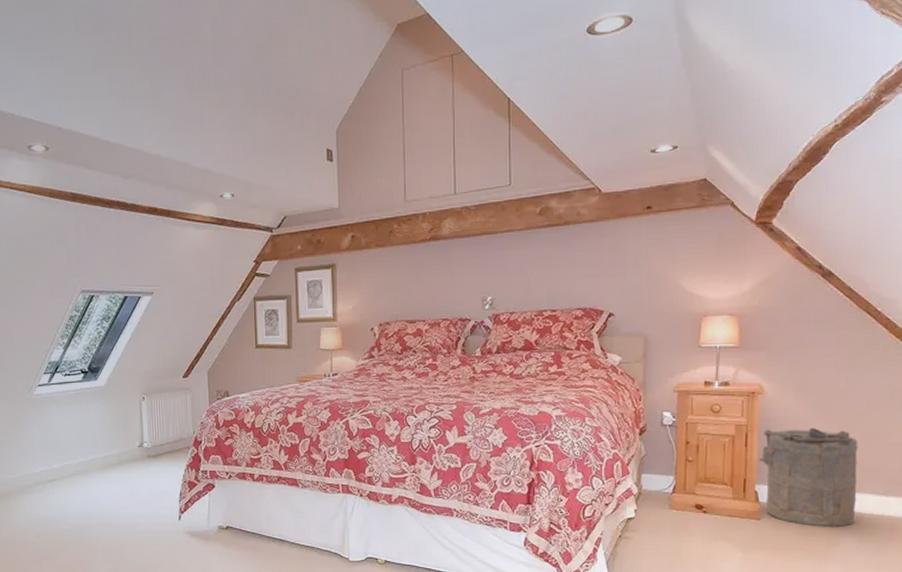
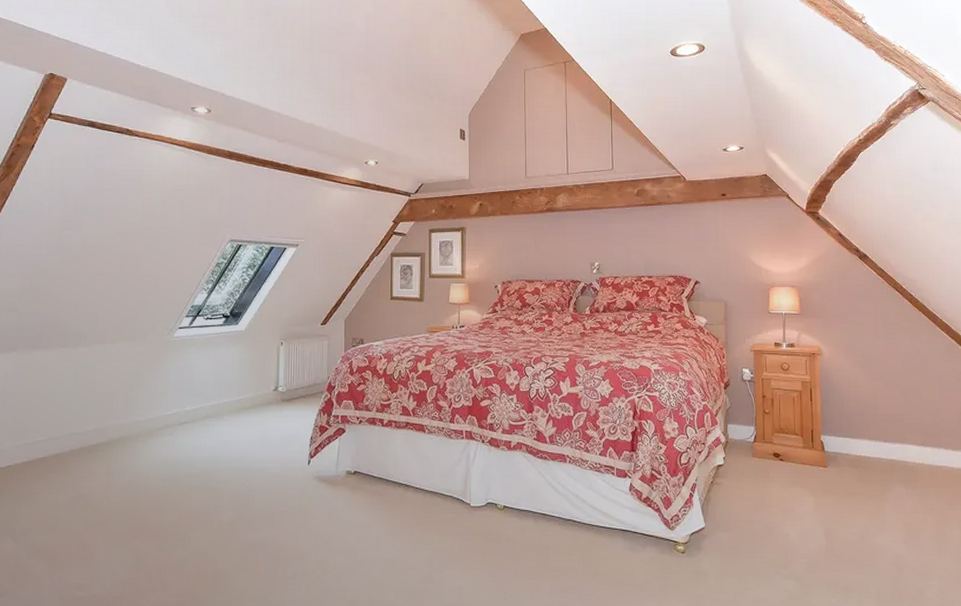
laundry hamper: present [759,428,858,527] -> none [822,386,902,474]

